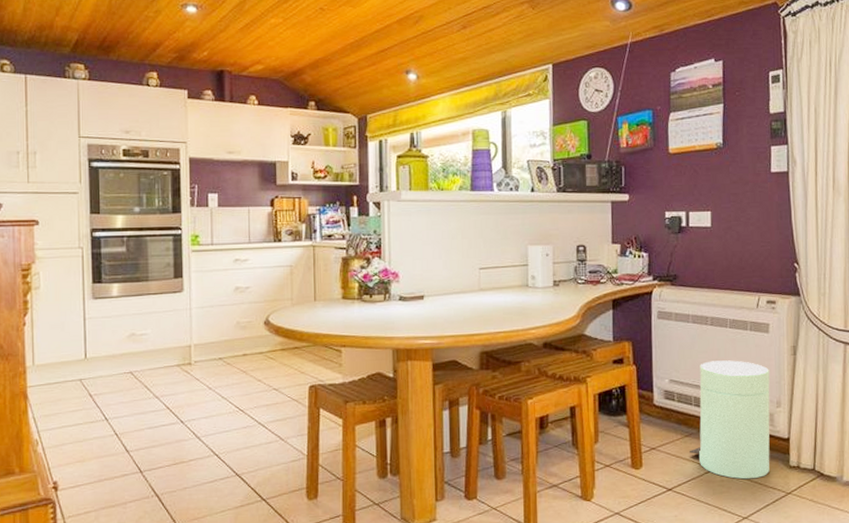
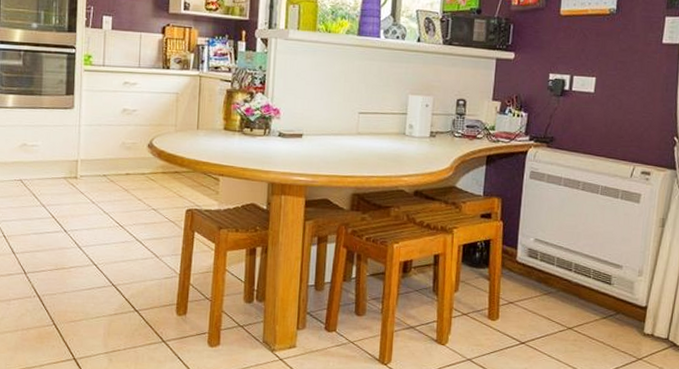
trash can: present [690,360,770,480] -> none [546,224,635,342]

